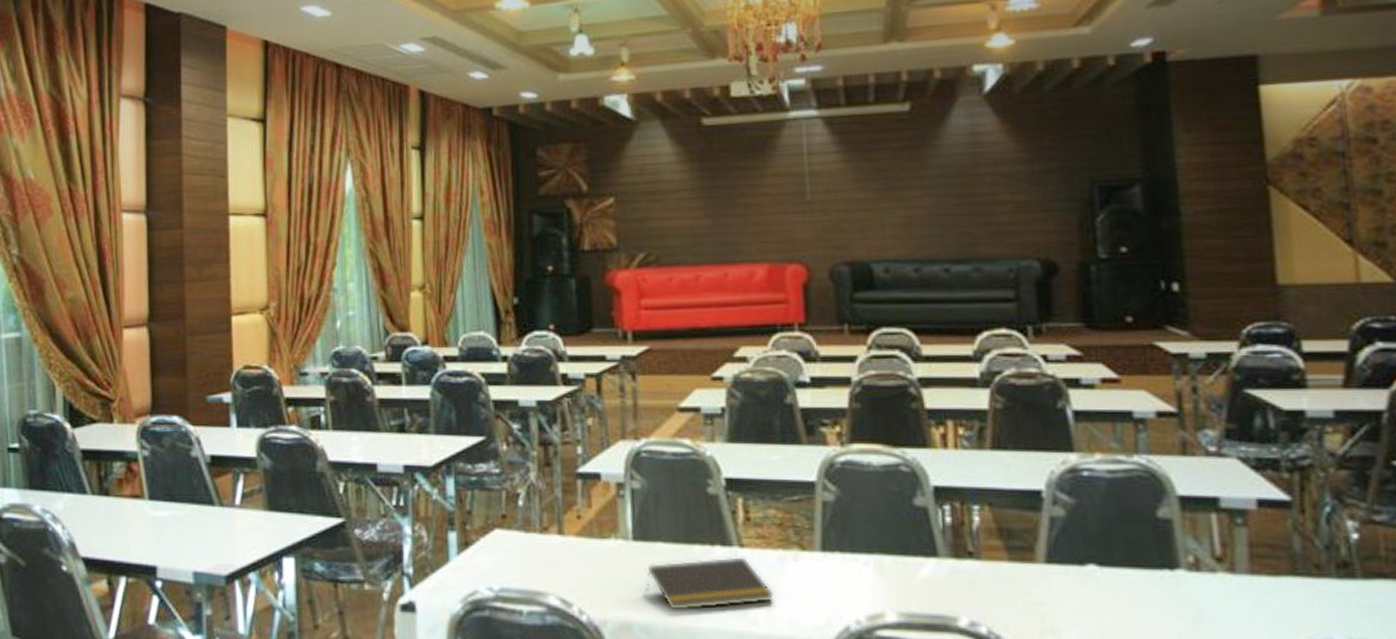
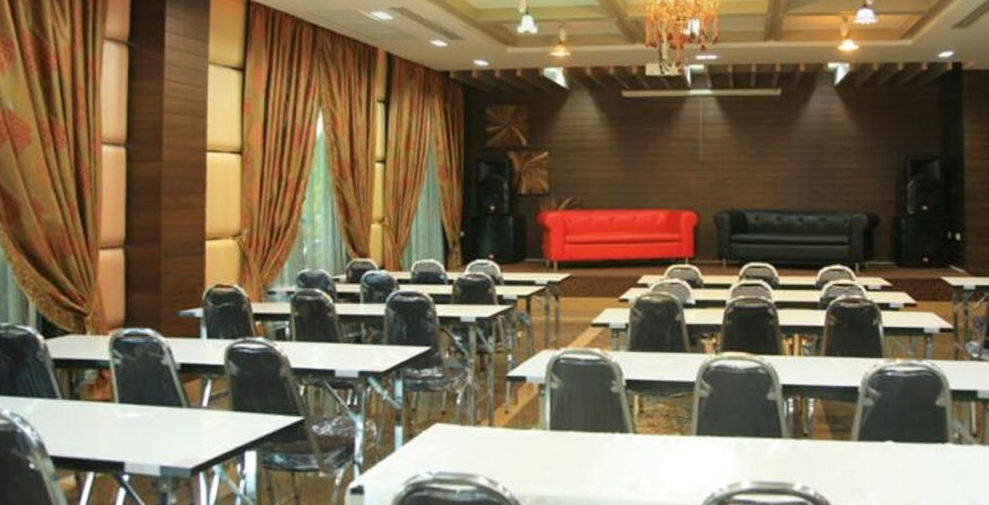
notepad: present [647,555,774,611] -> none [559,440,659,486]

